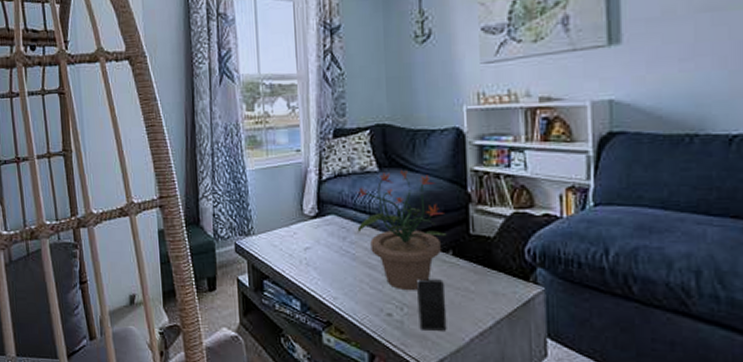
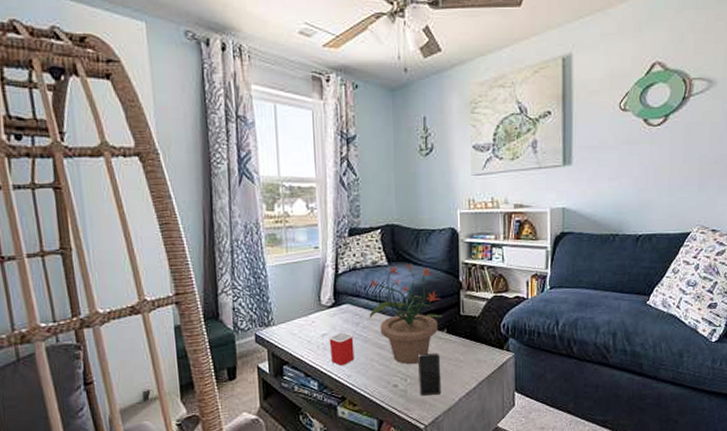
mug: none [312,247,341,286] -> present [329,332,354,366]

